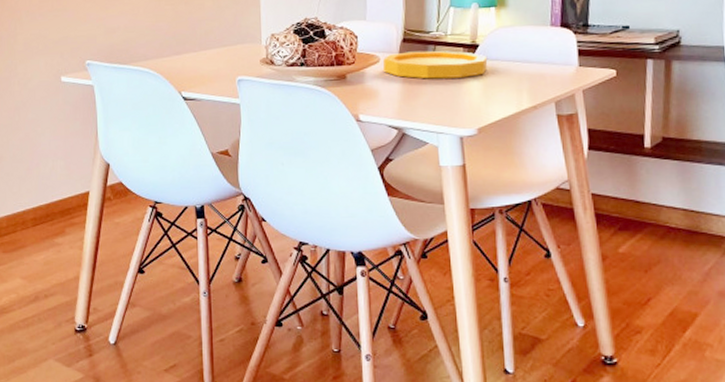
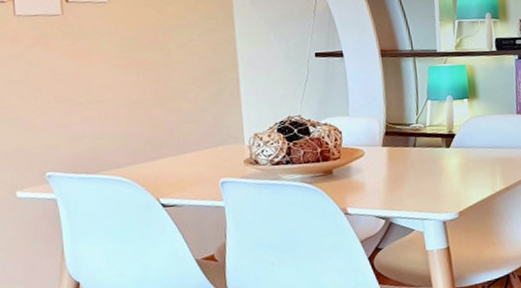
plate: present [382,50,488,79] -> none [367,141,464,169]

